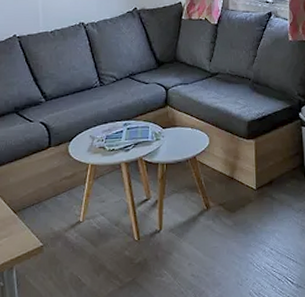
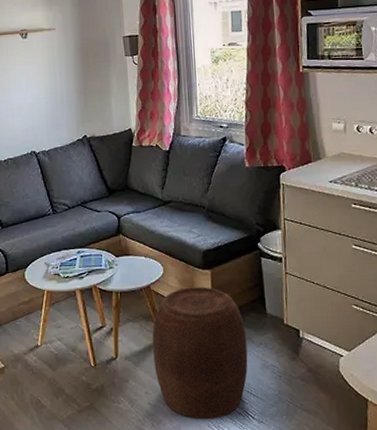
stool: none [197,156,288,288] -> present [152,287,248,420]

